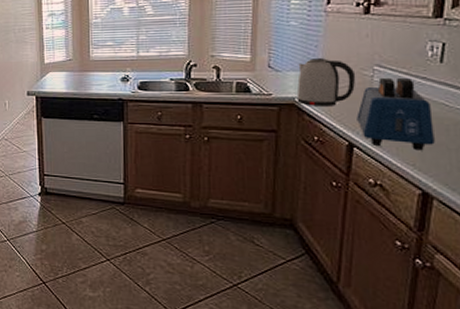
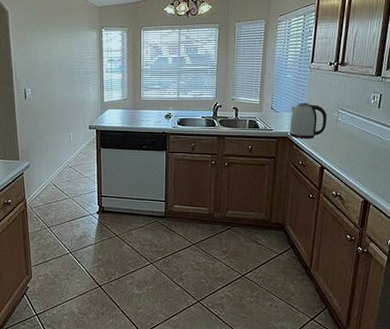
toaster: present [356,77,435,151] -> none [327,118,373,171]

